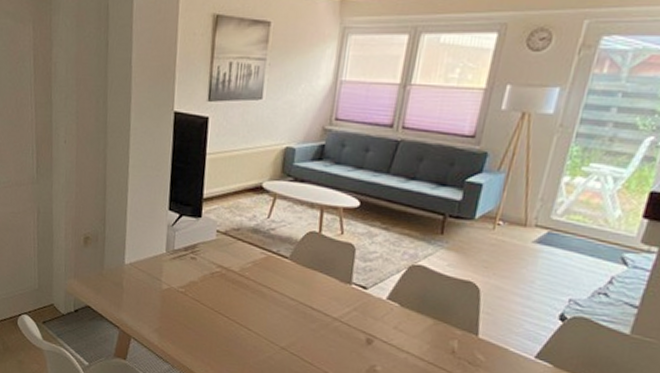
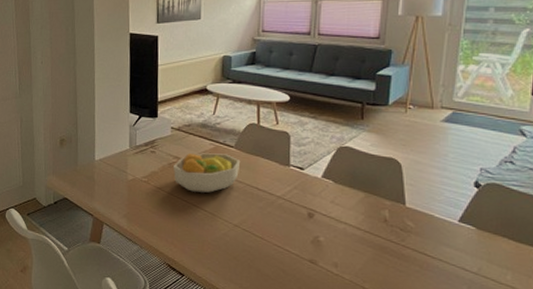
fruit bowl: none [216,262,295,310] -> present [173,153,241,193]

